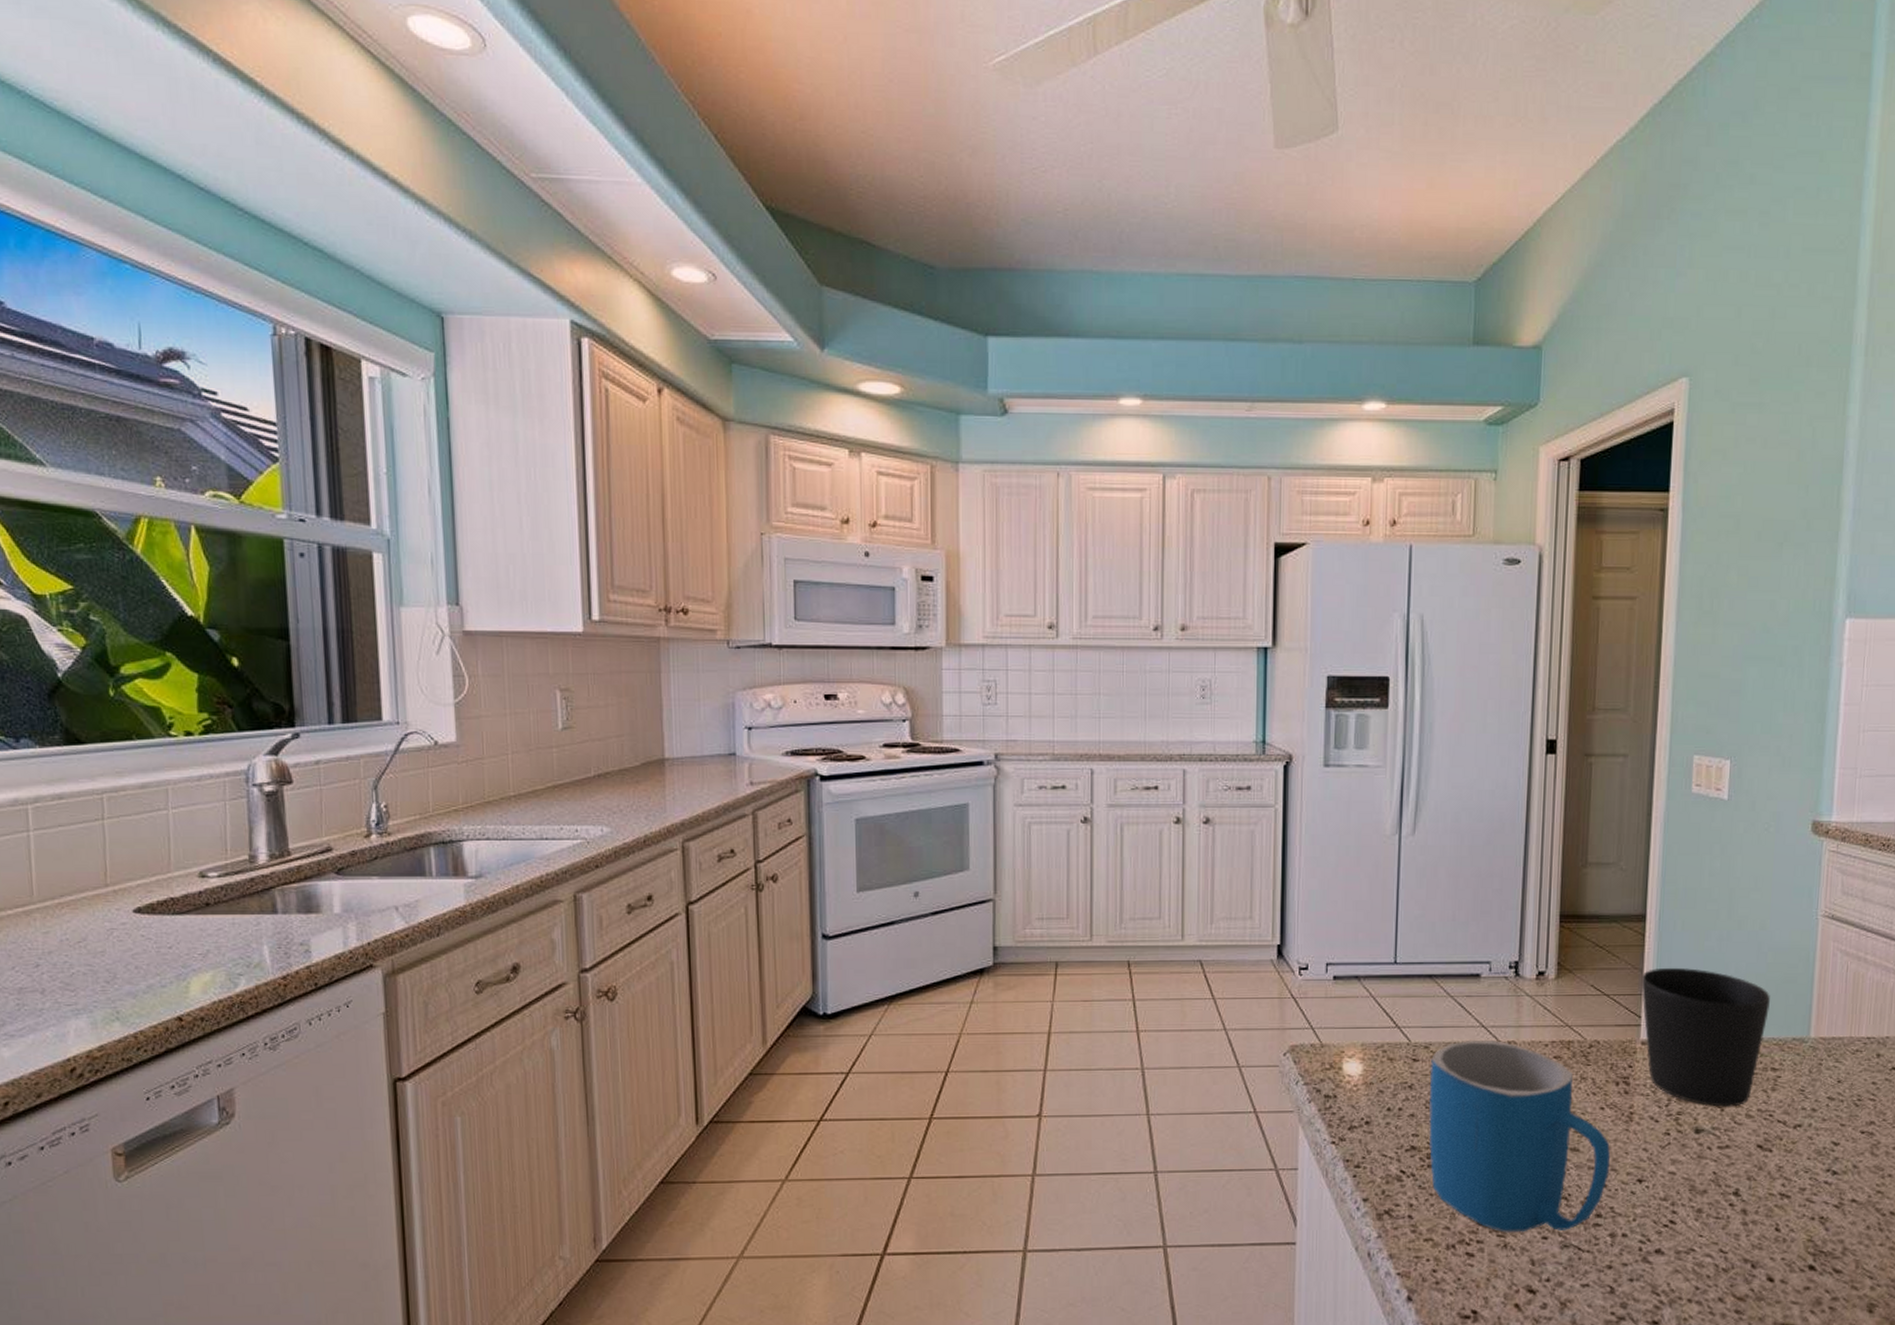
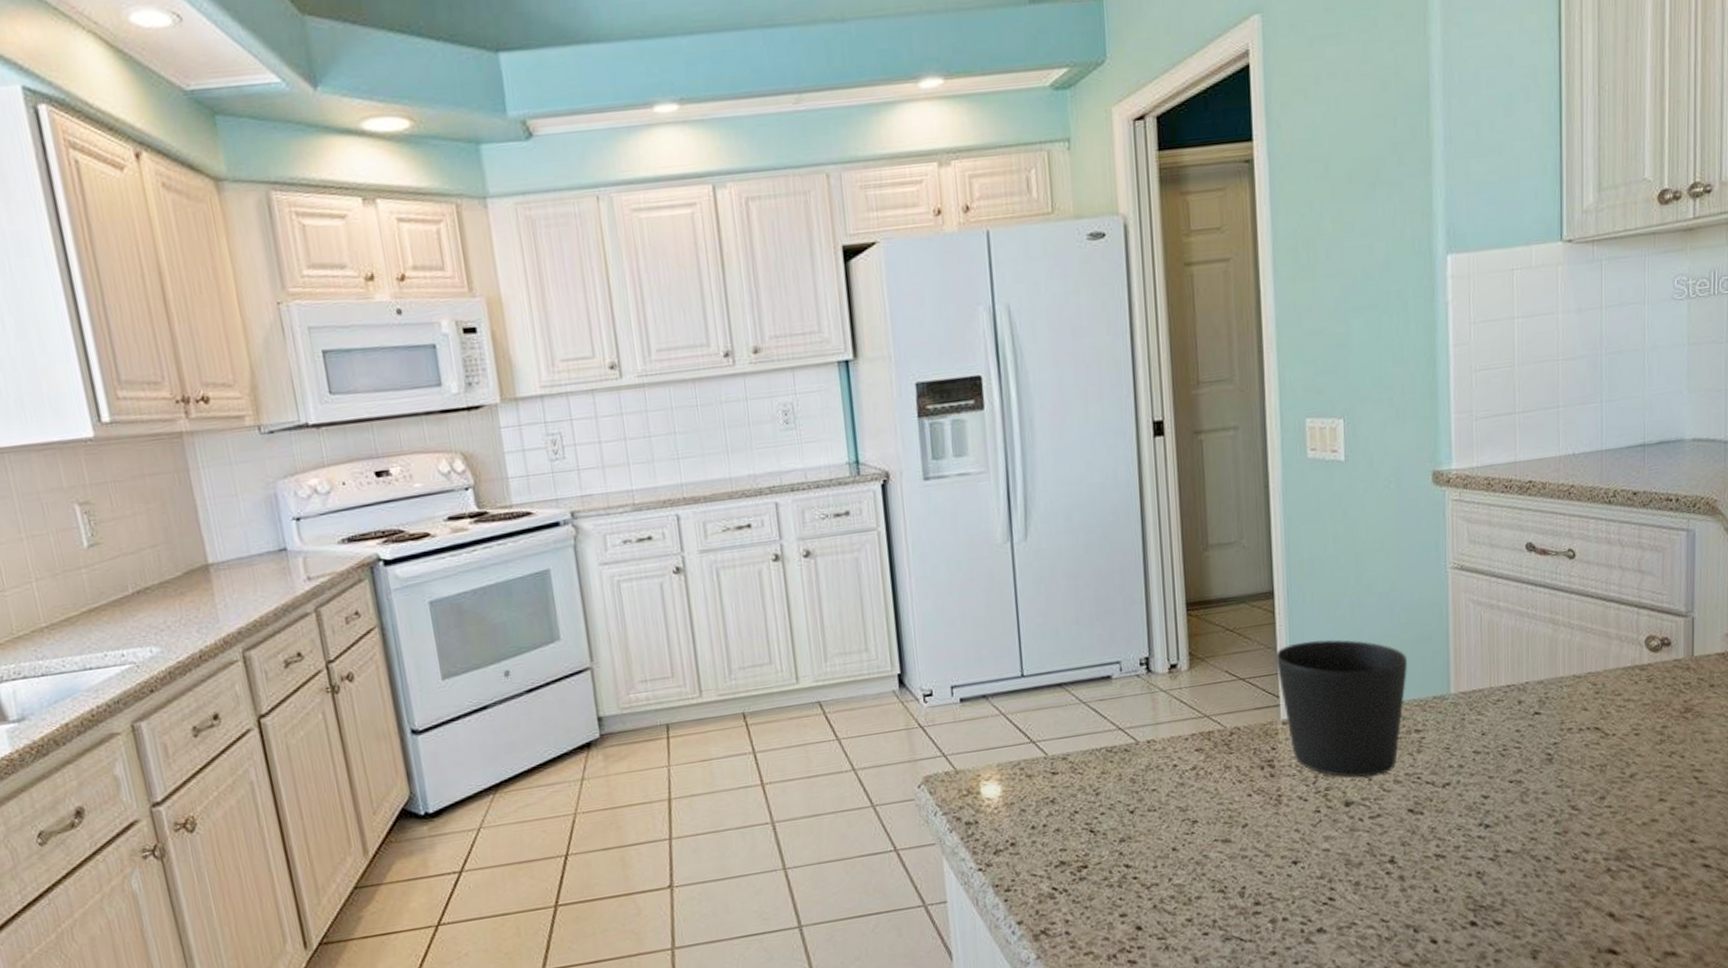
mug: present [1428,1039,1611,1233] -> none [1070,741,1264,935]

